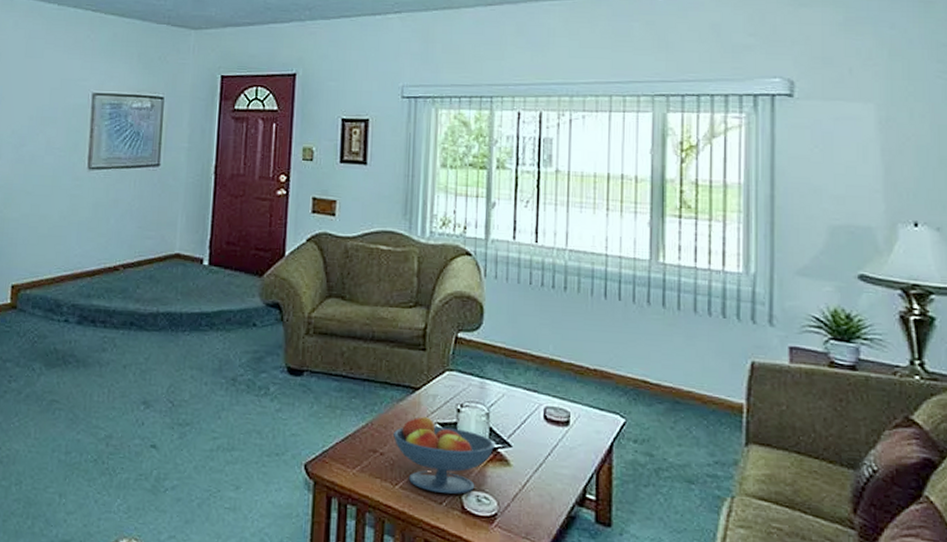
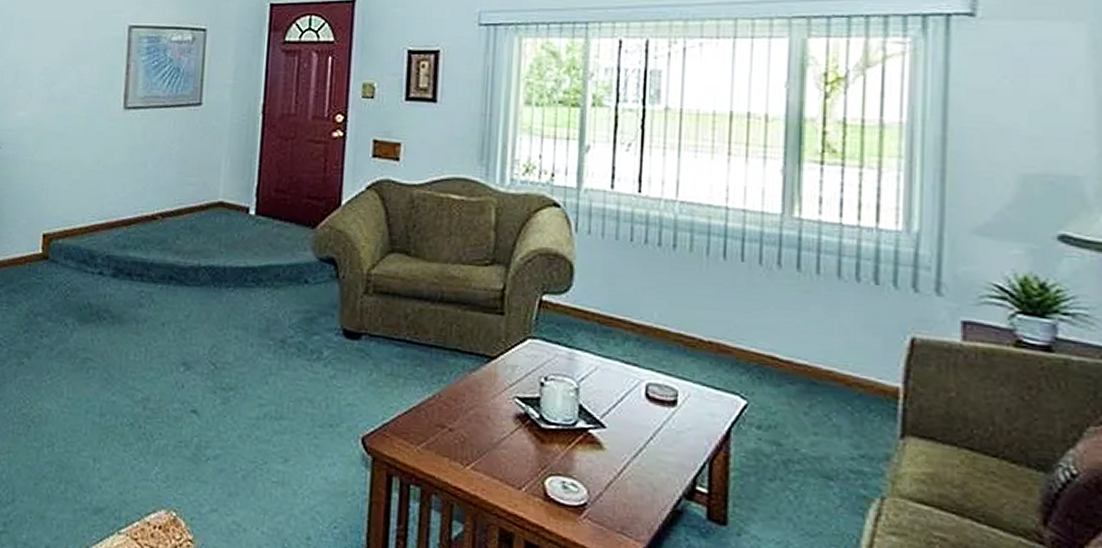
fruit bowl: present [393,415,494,494] -> none [465,387,585,479]

